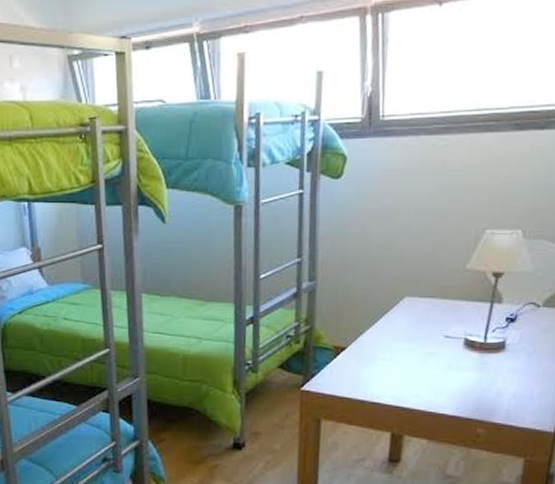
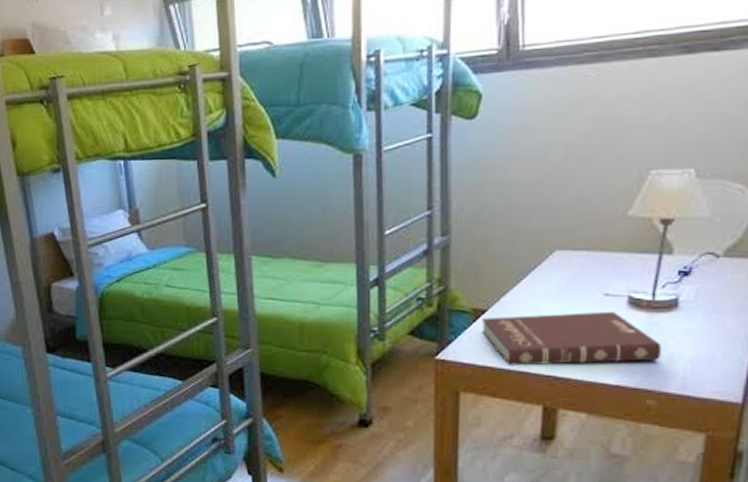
book: none [341,351,491,397] -> present [481,311,662,366]

